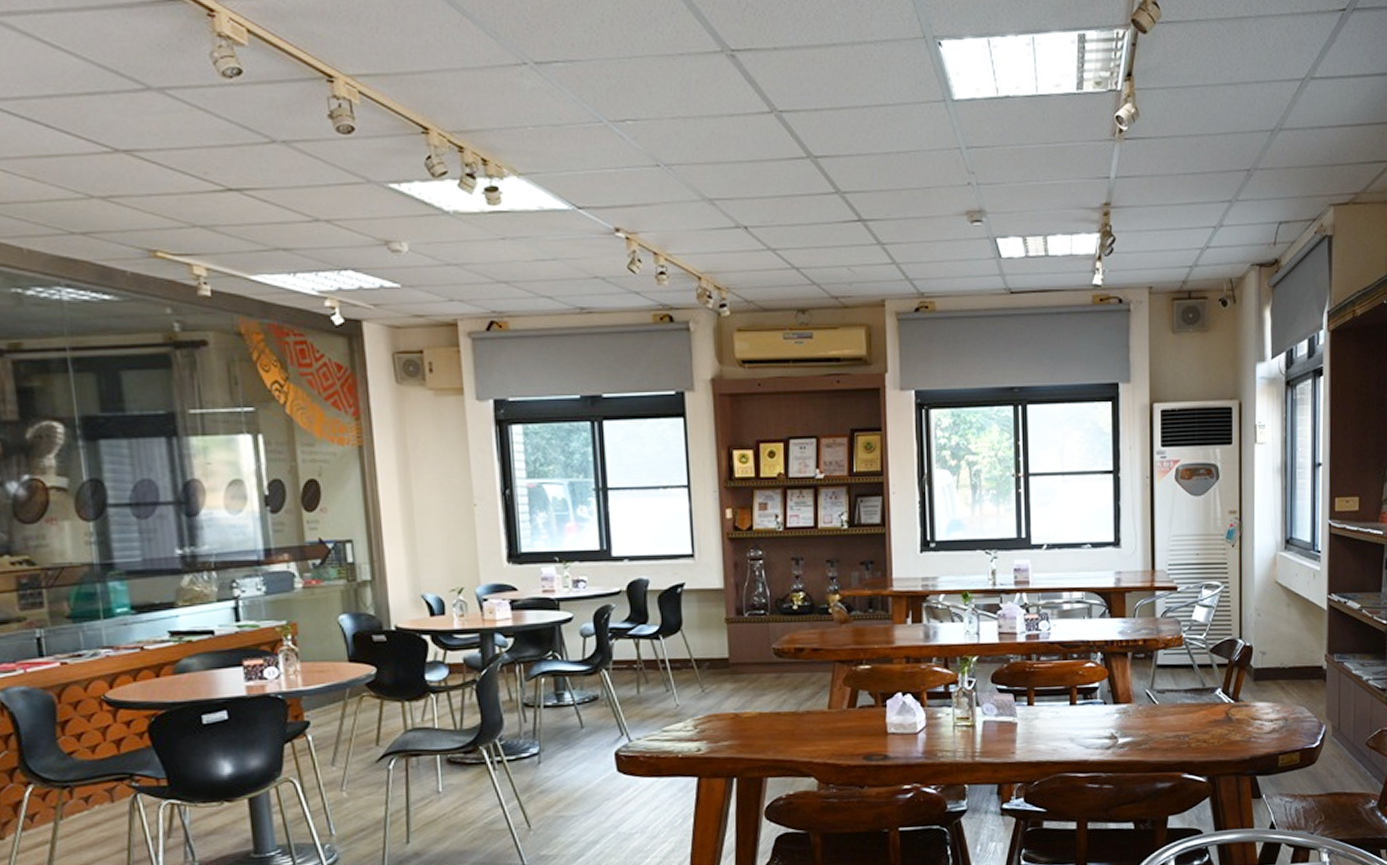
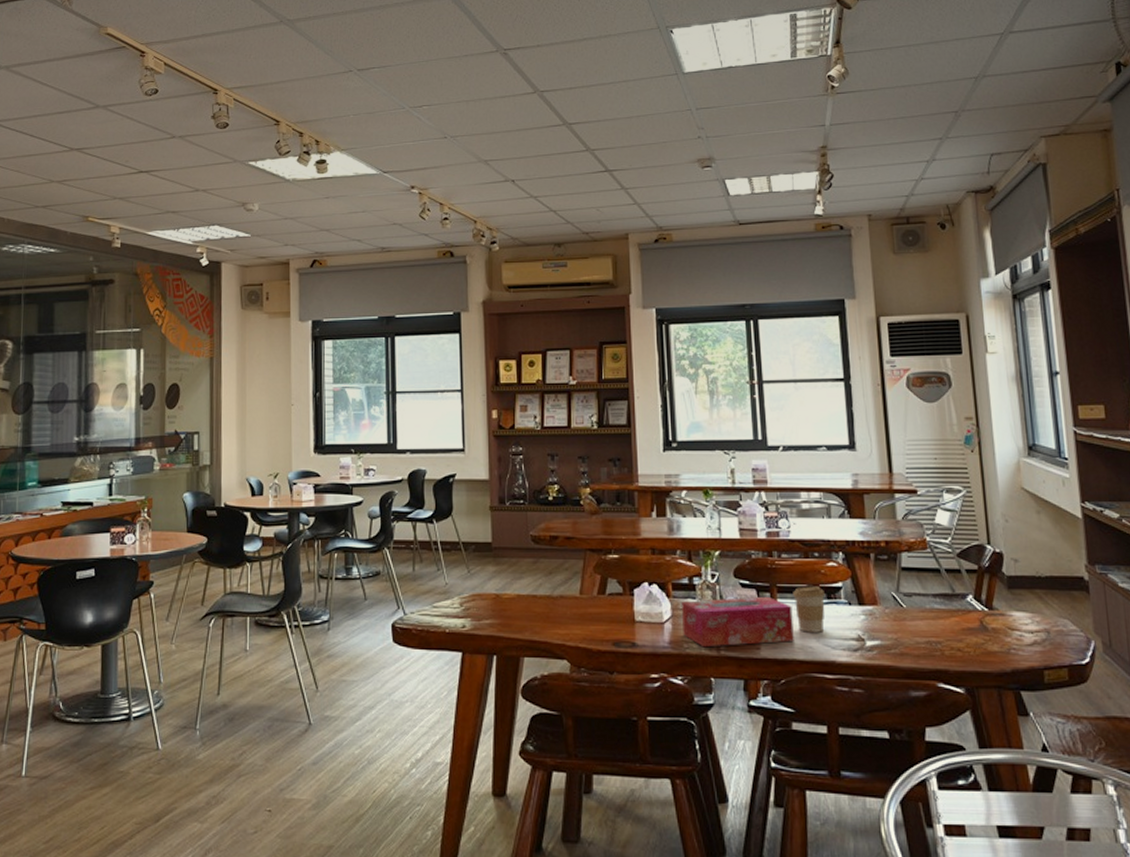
tissue box: none [935,700,1049,755] -> present [680,596,794,648]
coffee cup: none [1050,687,1081,734] -> present [793,586,825,632]

